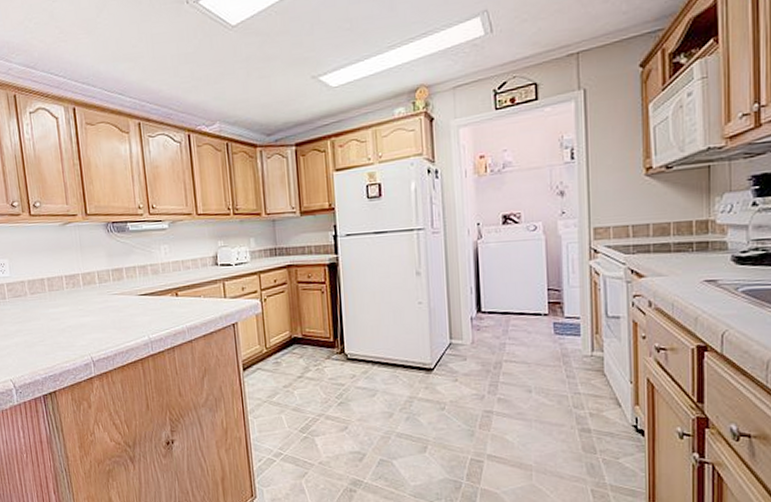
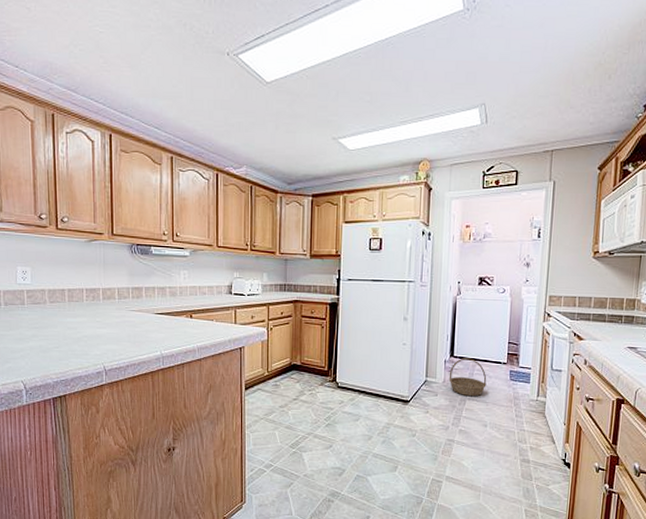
basket: none [477,312,526,358] -> present [448,358,487,397]

